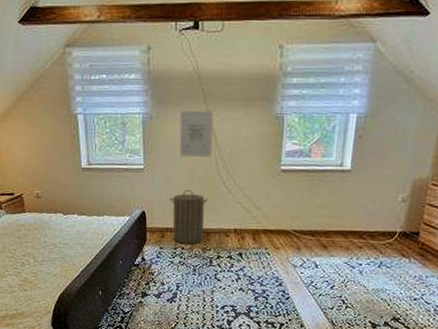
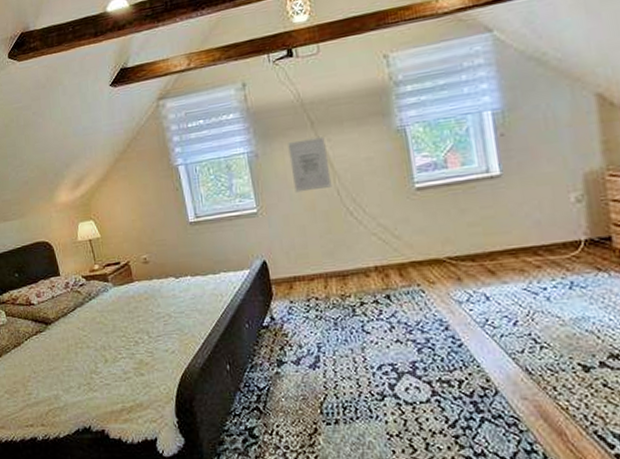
laundry hamper: present [170,190,208,244] -> none [292,228,340,294]

